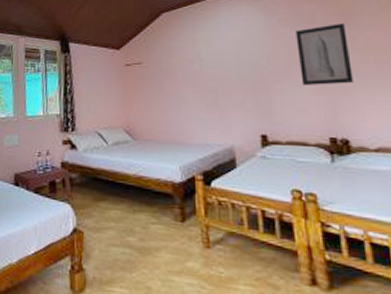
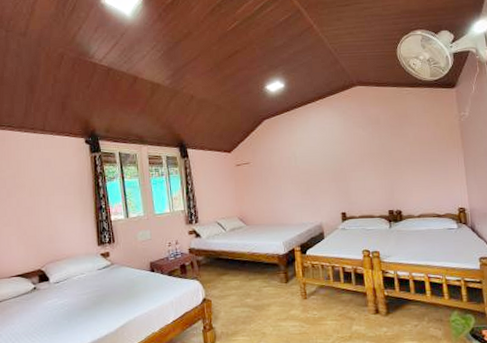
wall art: present [295,24,354,86] -> none [366,124,405,174]

